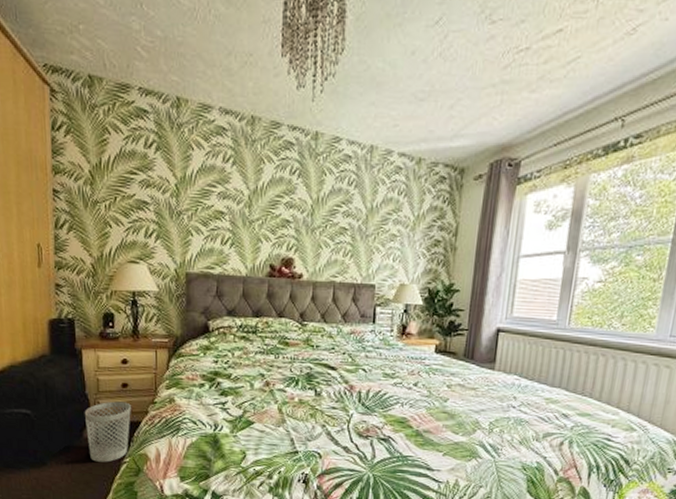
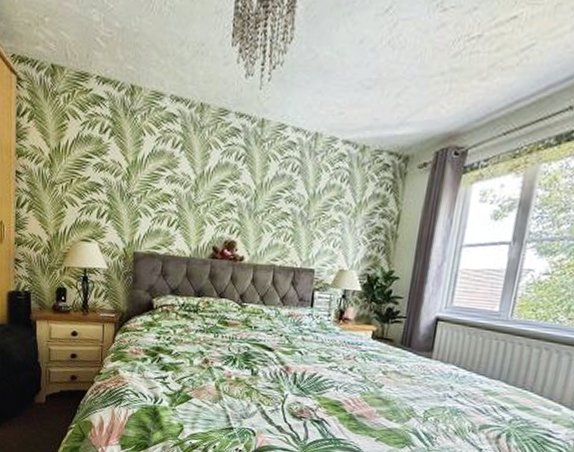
wastebasket: present [84,401,131,462] -> none [36,370,78,427]

